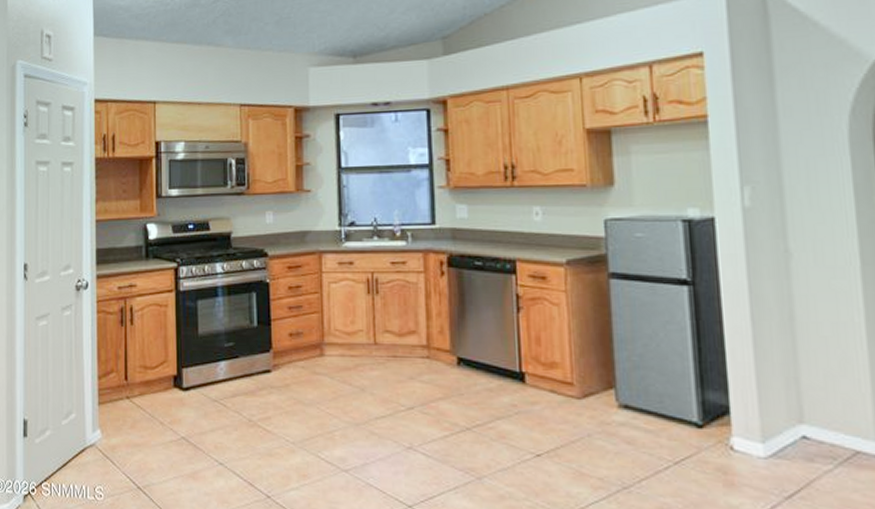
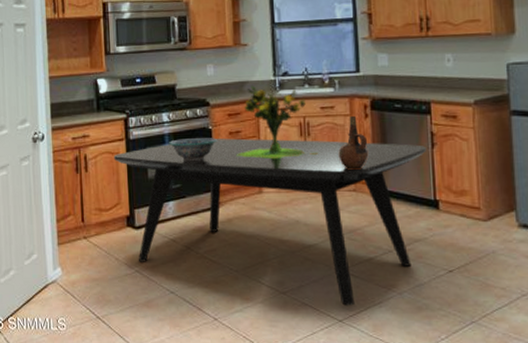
dining table: none [161,294,511,490] -> present [113,138,427,306]
decorative bowl: none [222,292,275,318] -> present [169,138,217,162]
bouquet: none [297,235,387,318] -> present [237,85,318,159]
ceramic pitcher: none [410,274,445,334] -> present [338,116,369,170]

